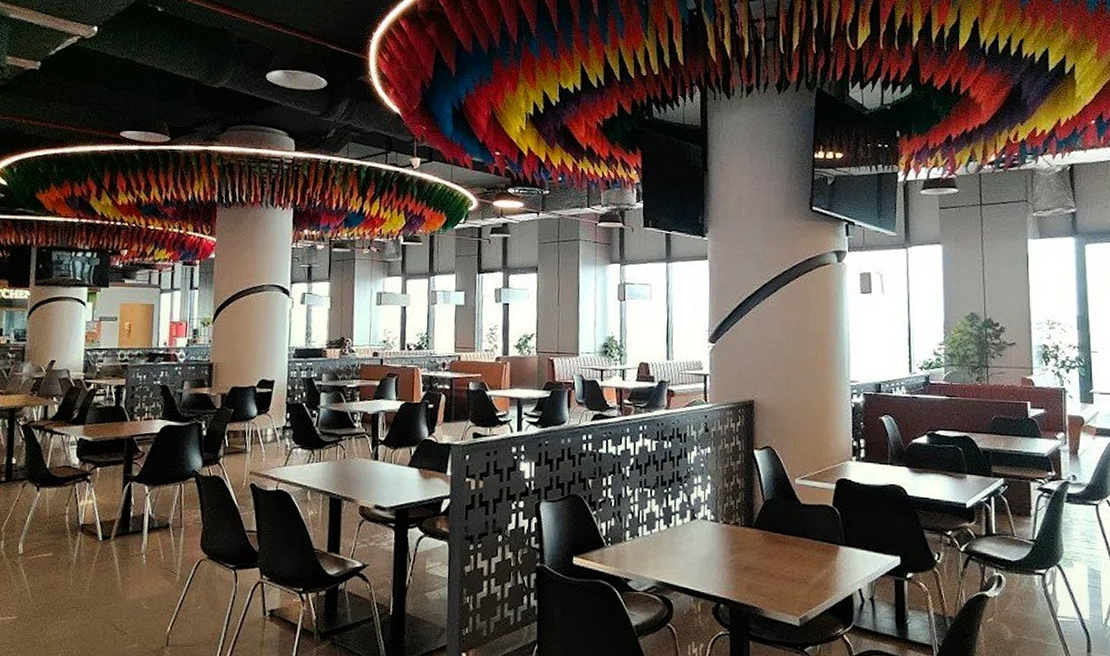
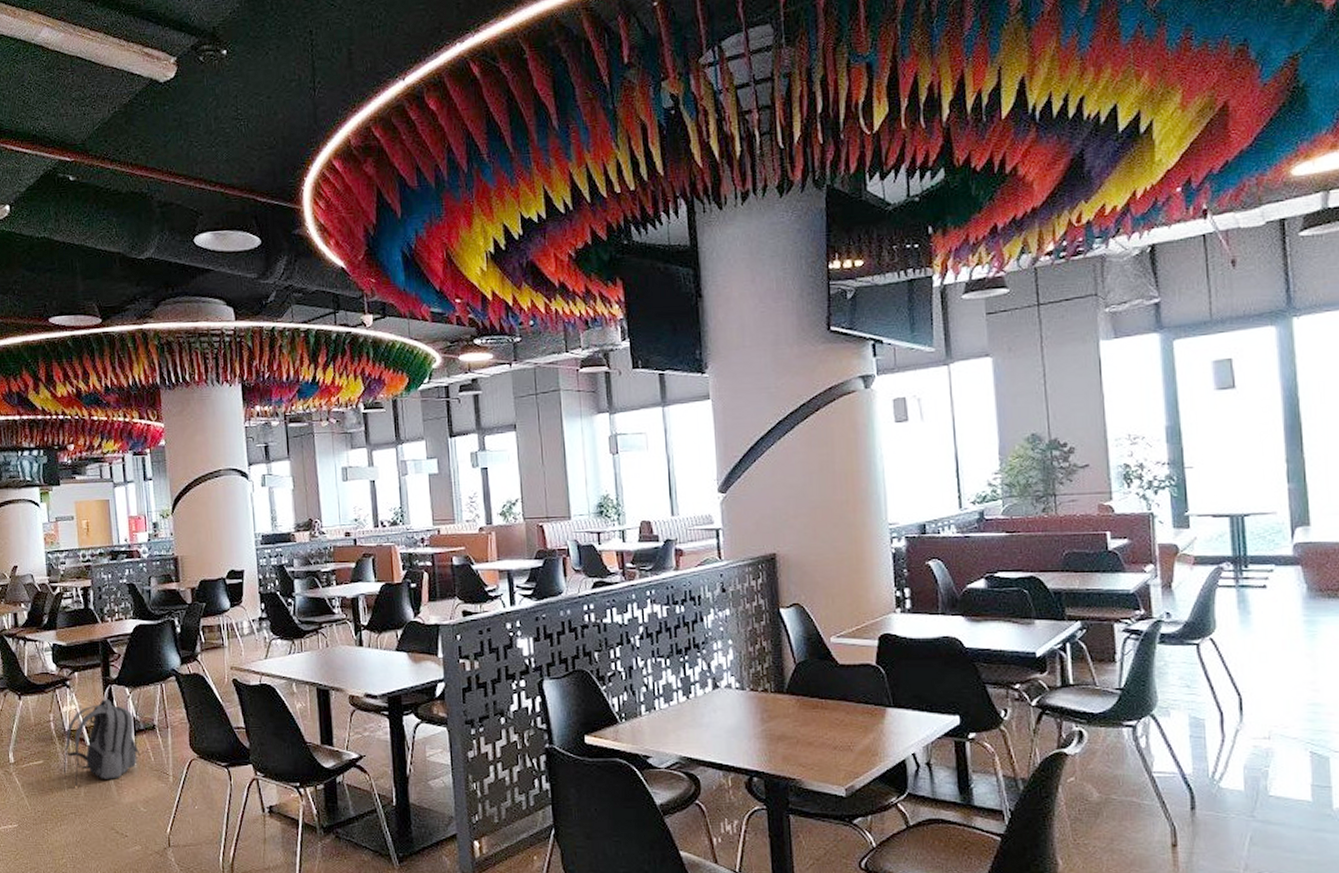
backpack: none [70,496,151,580] -> present [63,699,141,786]

